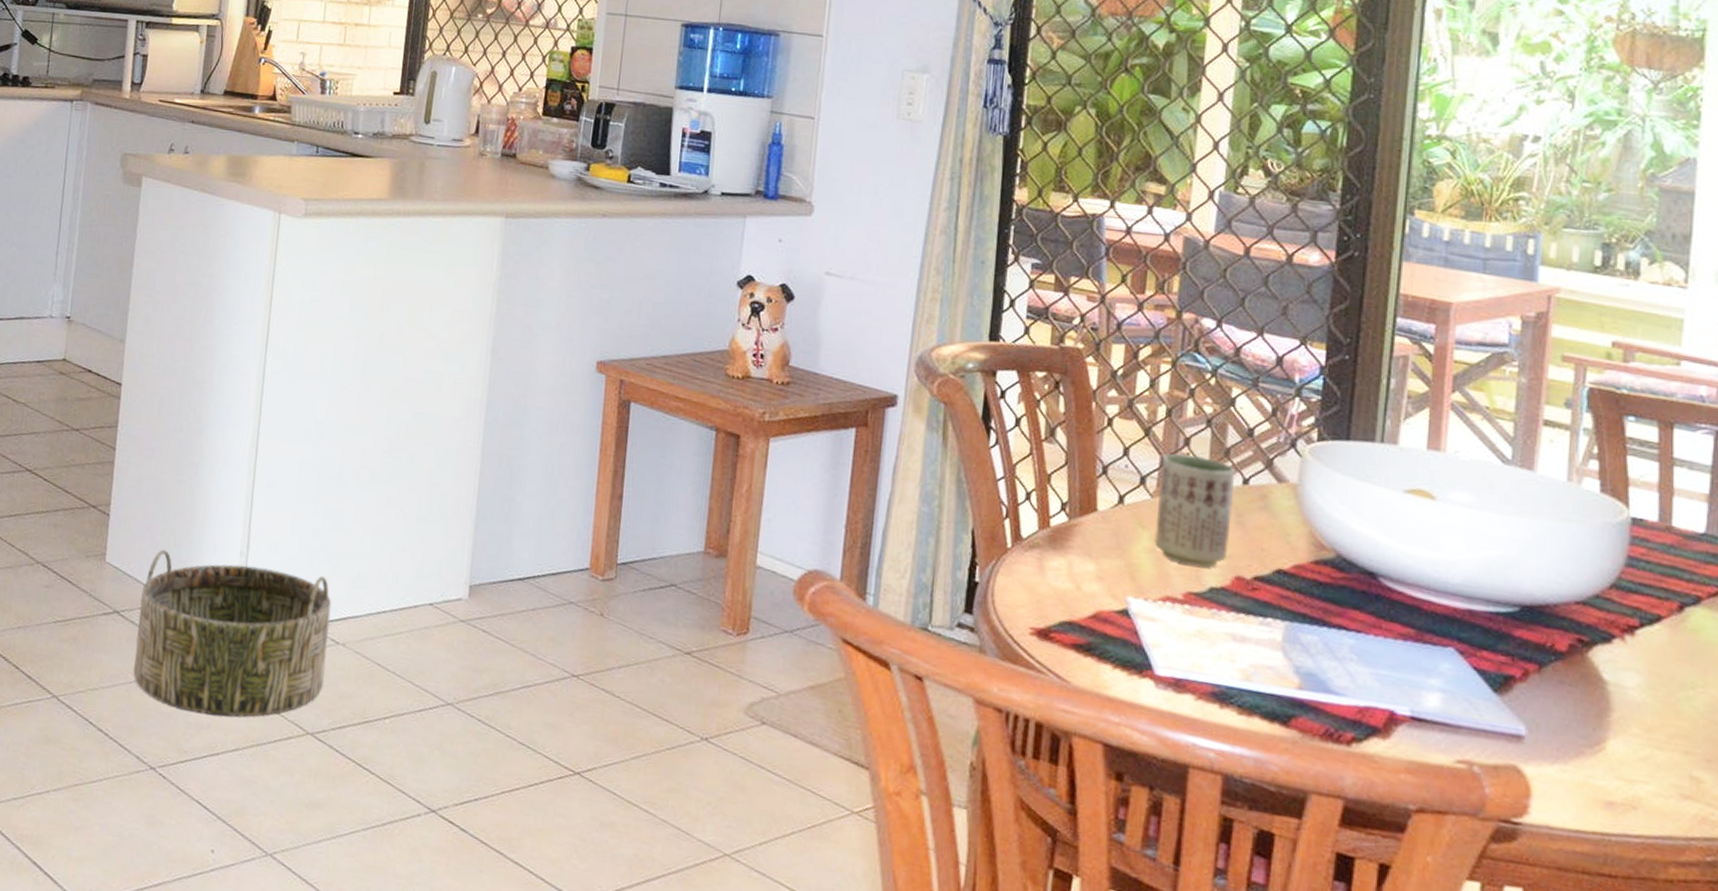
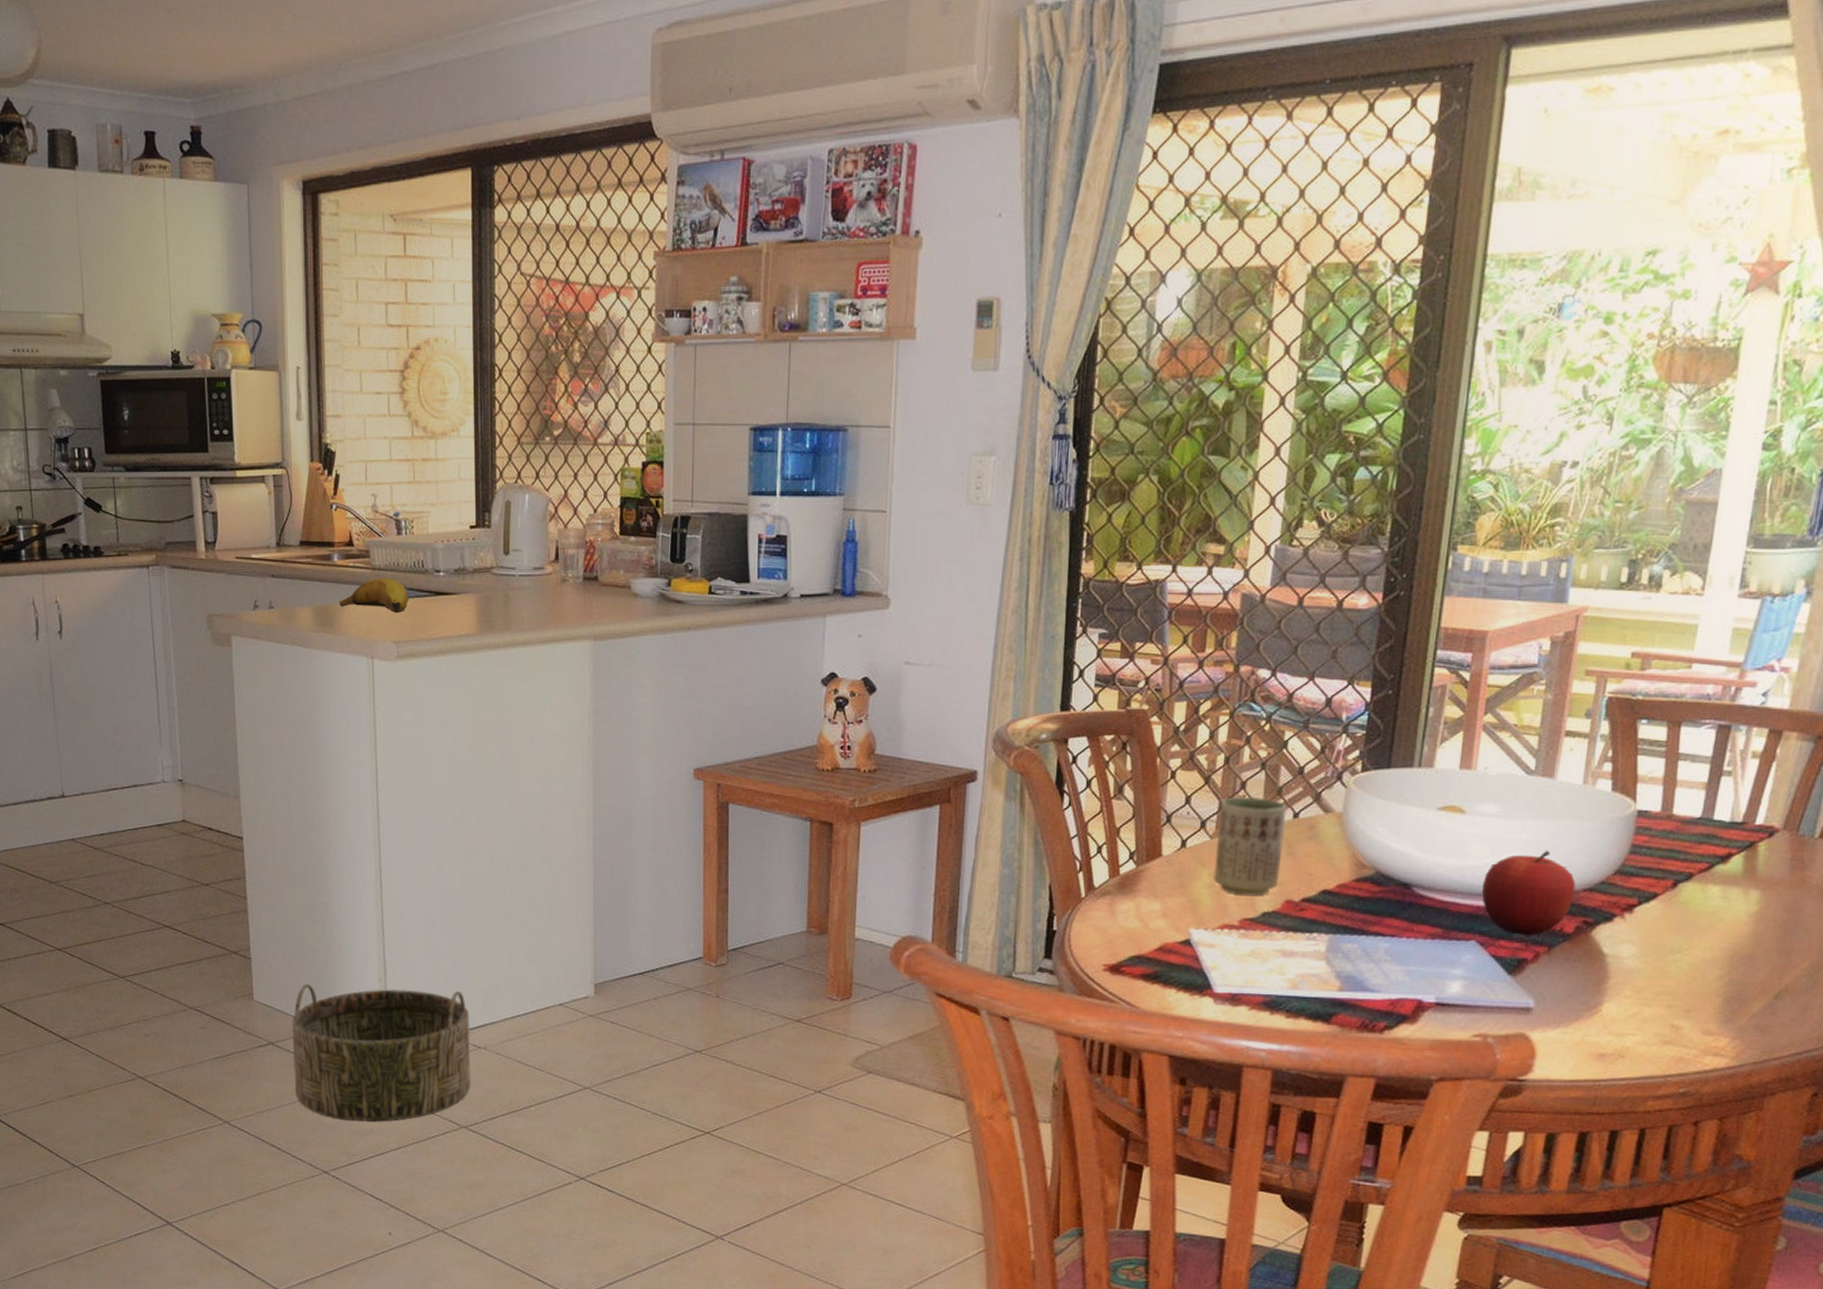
fruit: none [254,134,325,171] -> present [339,578,410,614]
fruit: none [1459,551,1566,649] -> present [1482,850,1576,935]

